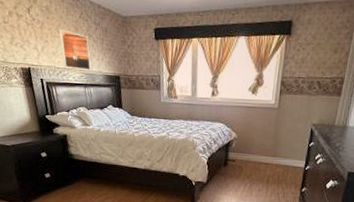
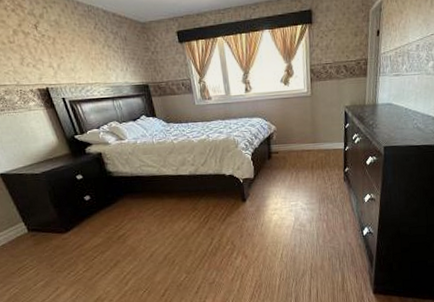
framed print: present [58,30,91,70] -> none [73,43,116,83]

